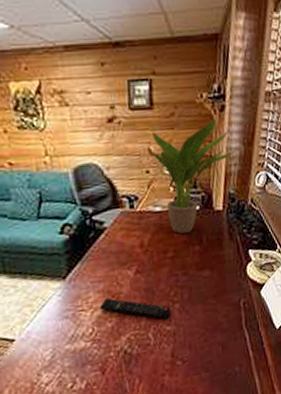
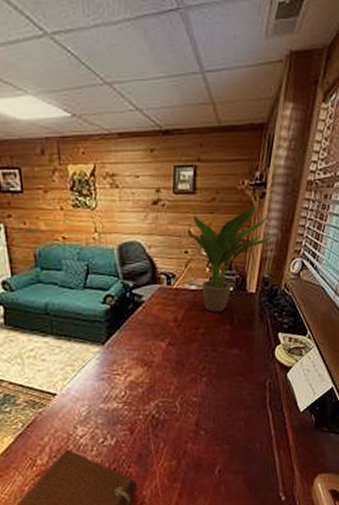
remote control: present [99,298,171,320] -> none [133,366,198,391]

